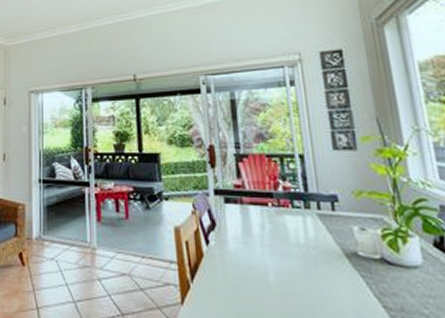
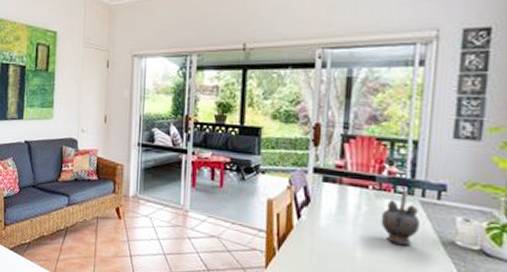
teapot: none [284,204,323,261] -> present [380,189,421,245]

